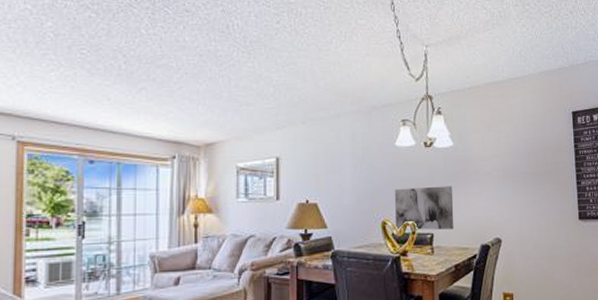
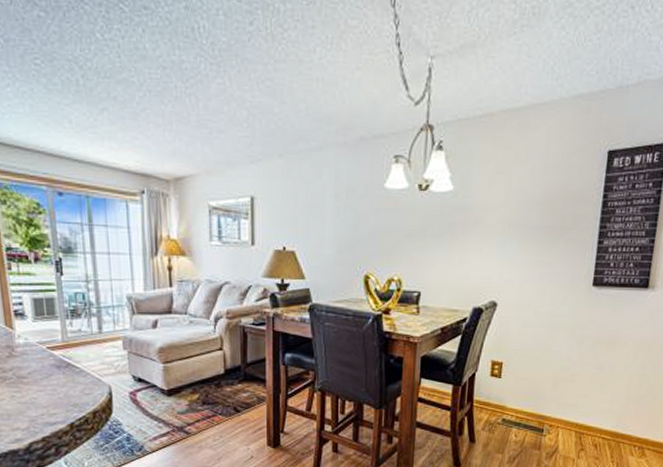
wall art: present [394,186,454,230] -> none [378,238,448,289]

